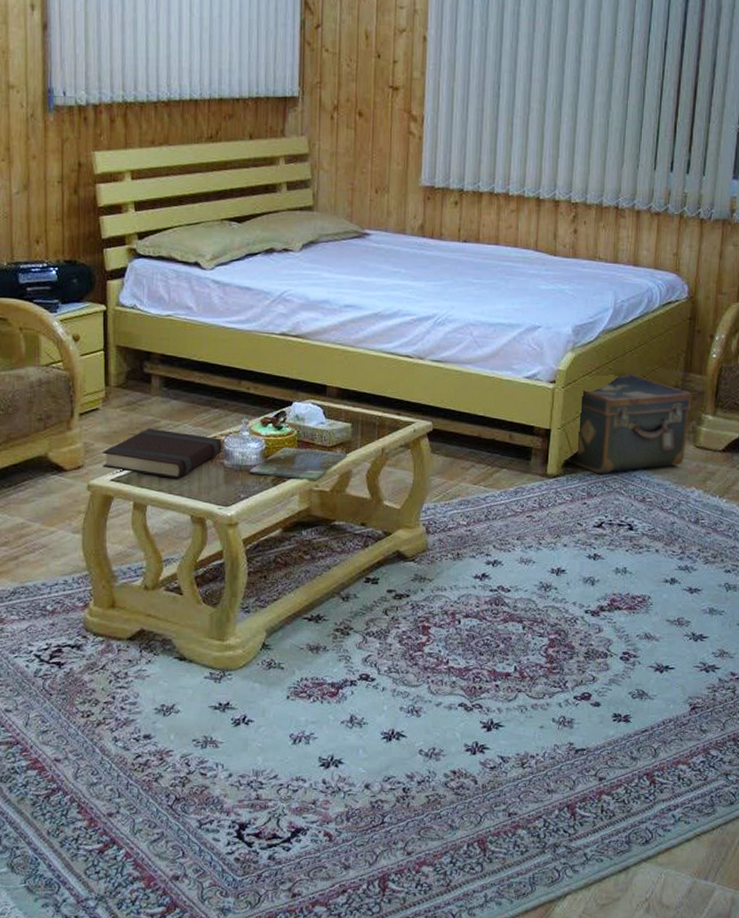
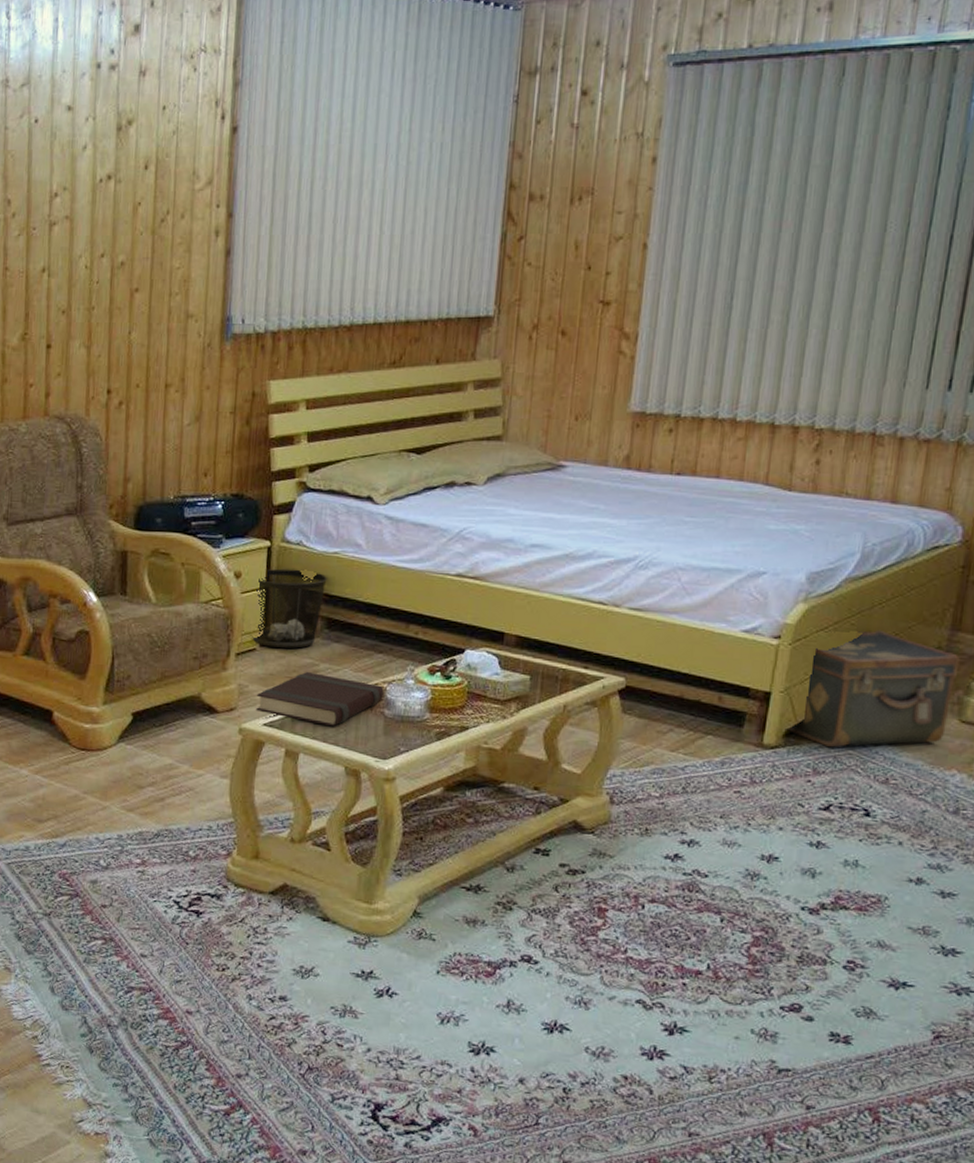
waste bin: none [94,331,162,407] -> present [252,569,327,649]
magazine: present [248,447,348,480] -> none [411,698,524,737]

